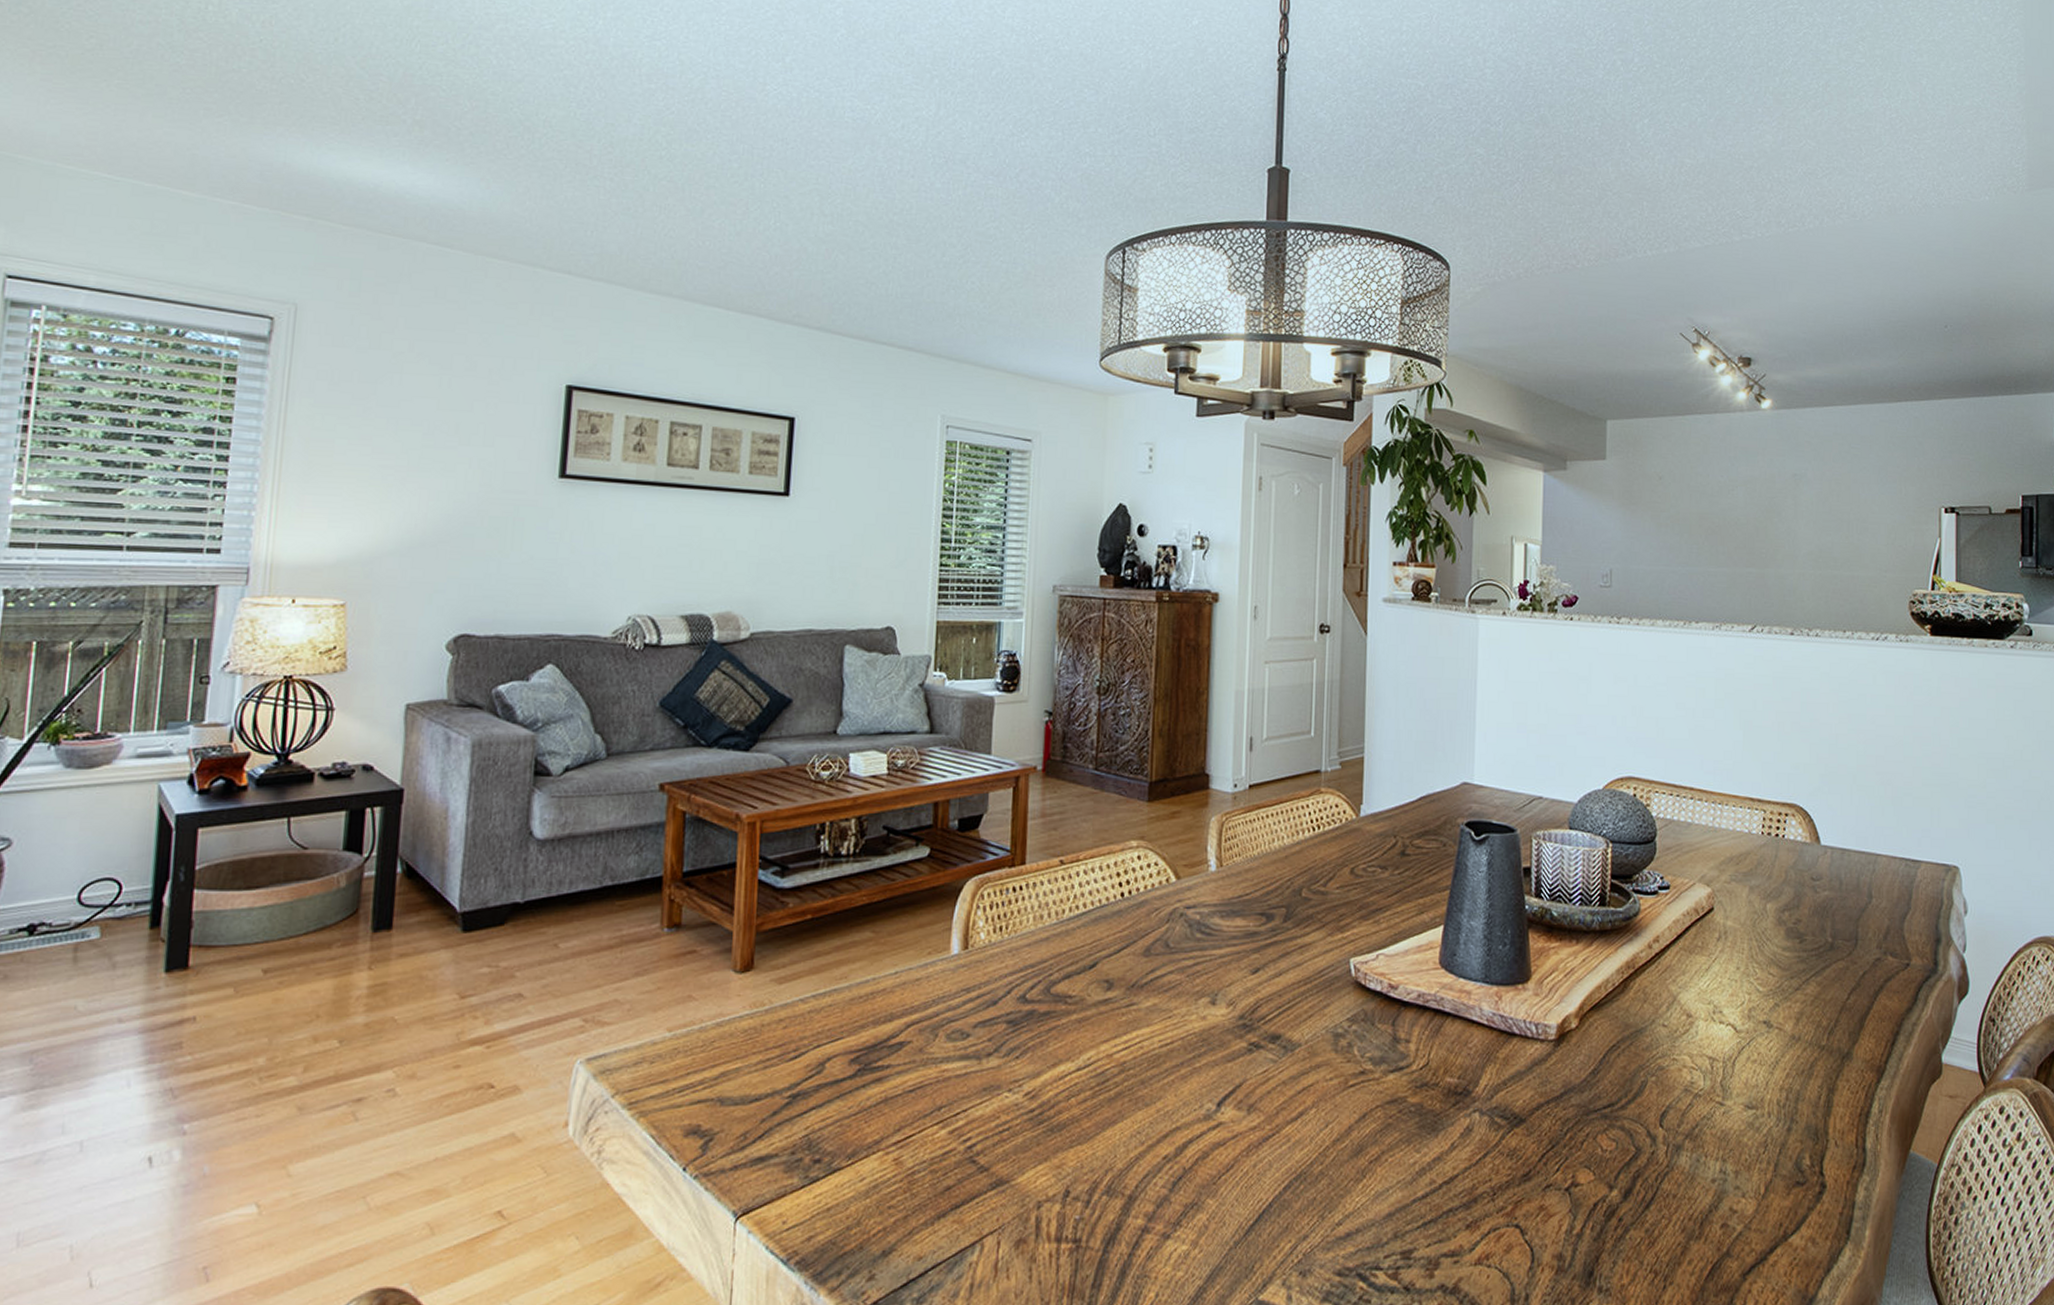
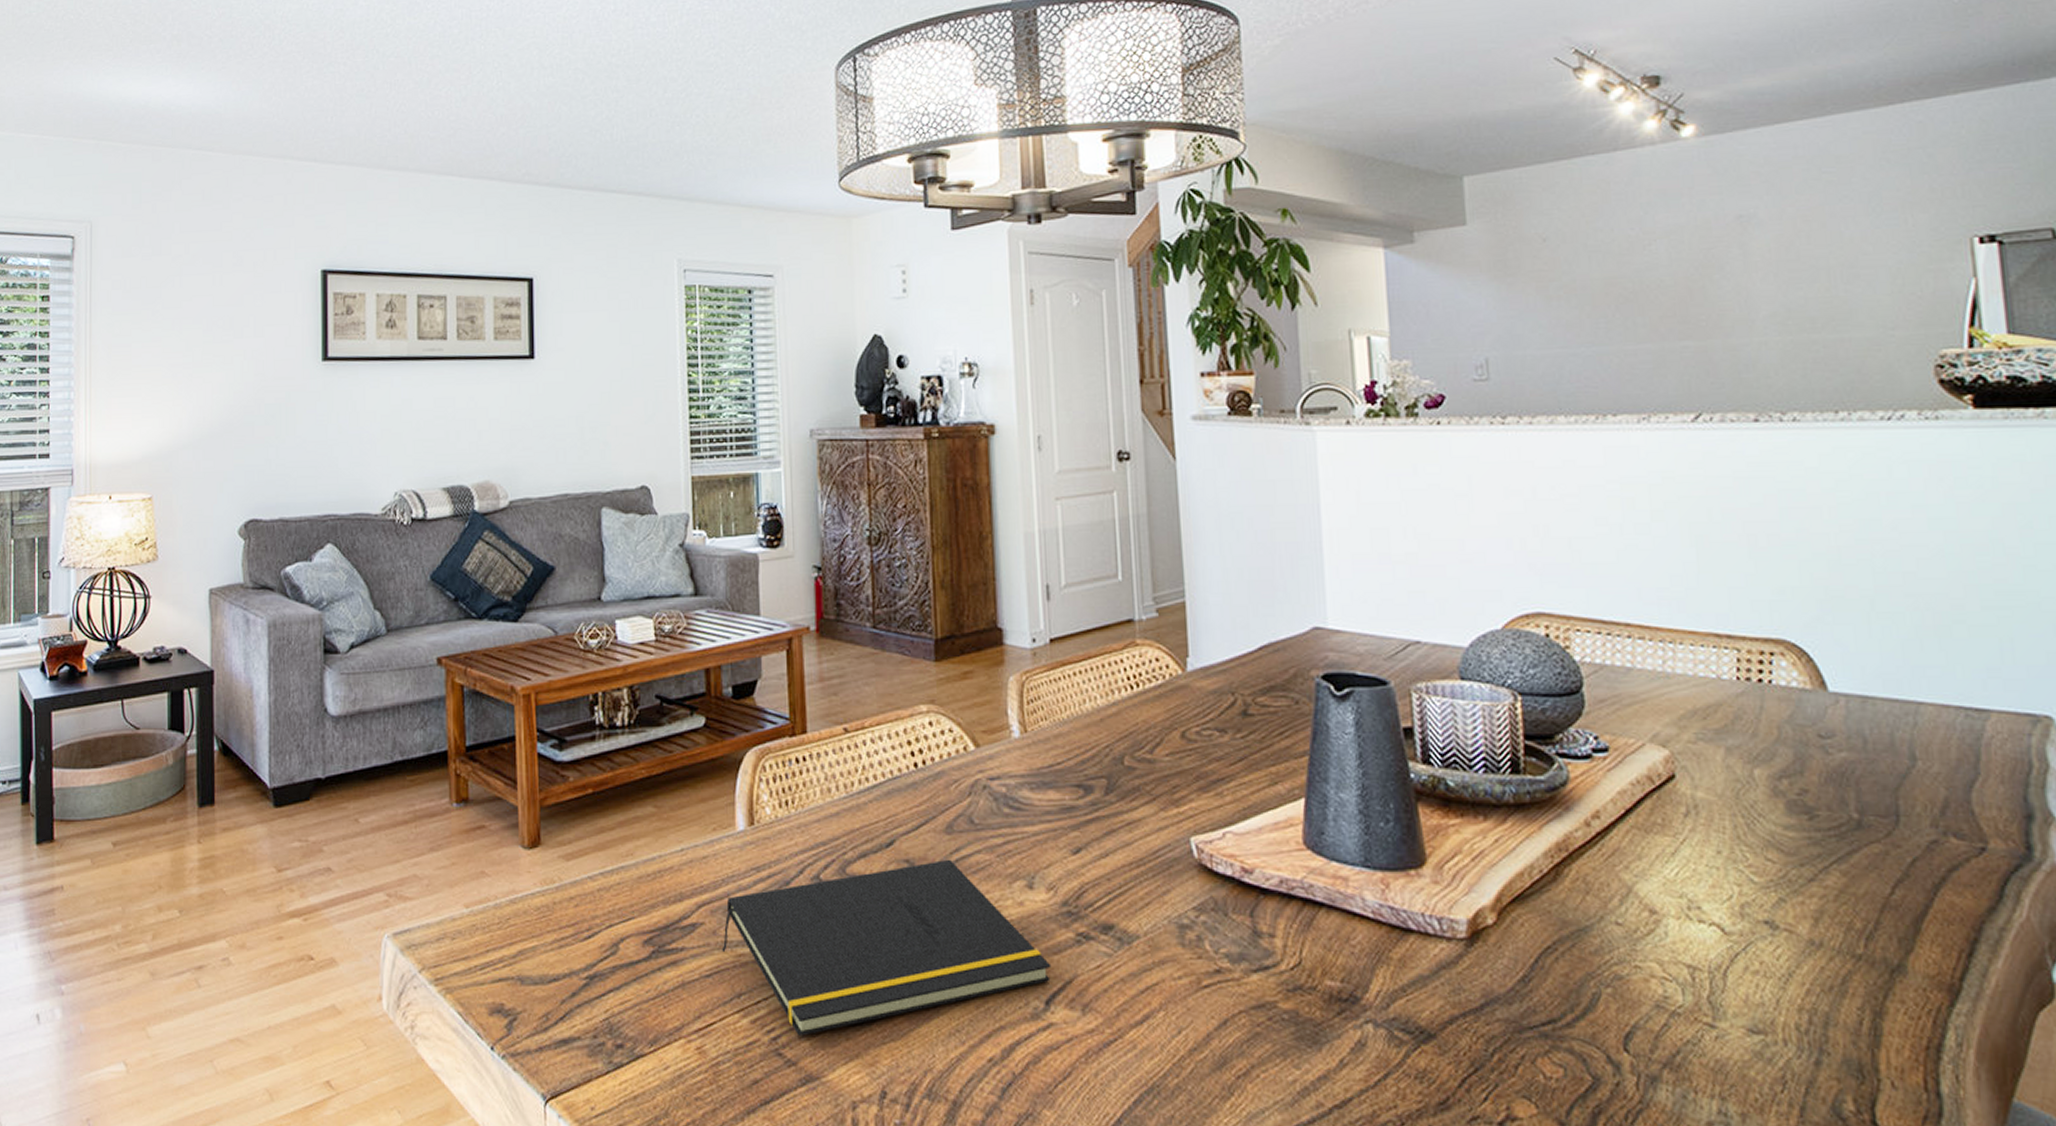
notepad: none [926,979,1225,1145] -> present [722,859,1052,1037]

